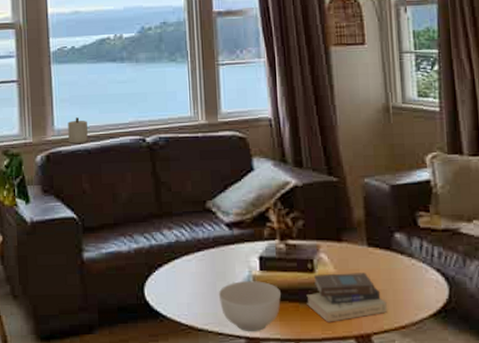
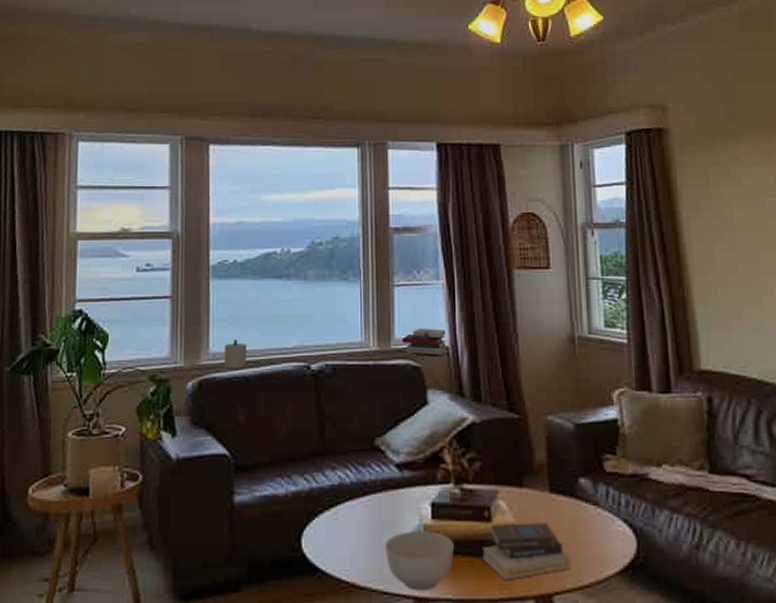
books: none [228,102,270,128] -> present [402,327,447,357]

